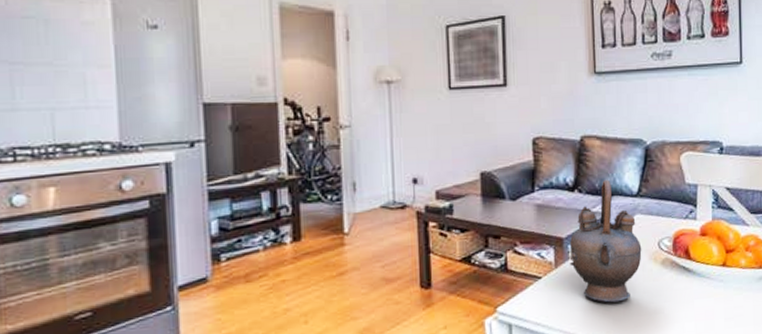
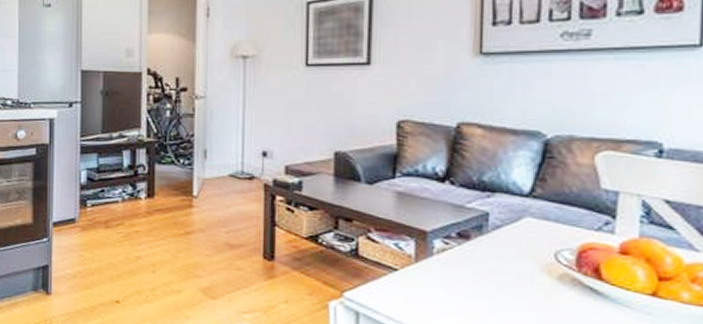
teapot: present [569,179,642,303] -> none [433,173,531,313]

